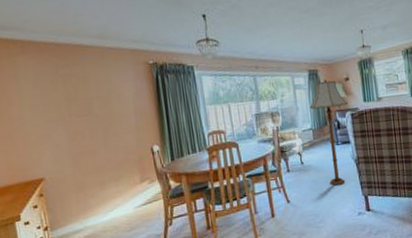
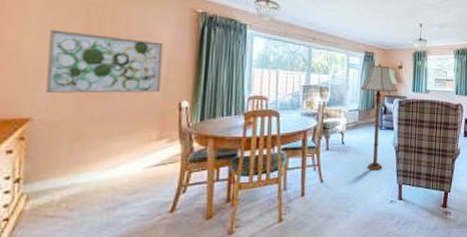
wall art: none [40,97,134,155] -> present [46,29,164,94]

